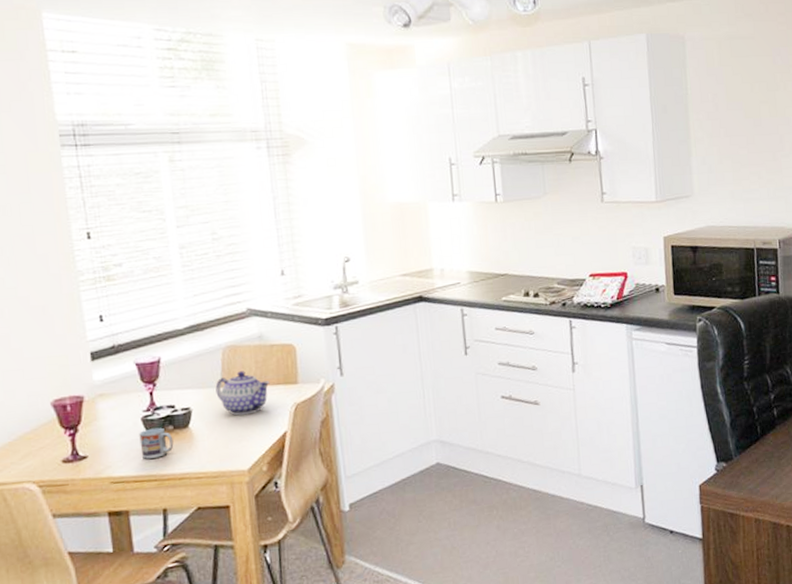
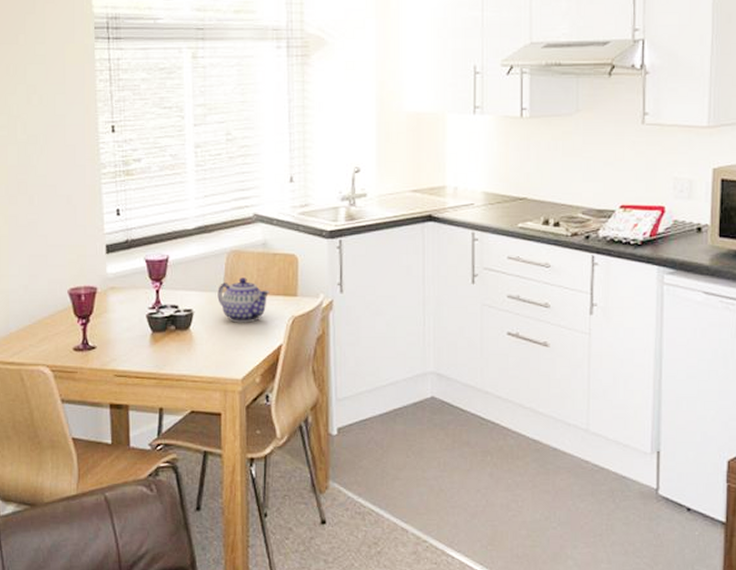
cup: present [139,427,174,459] -> none [143,326,174,356]

